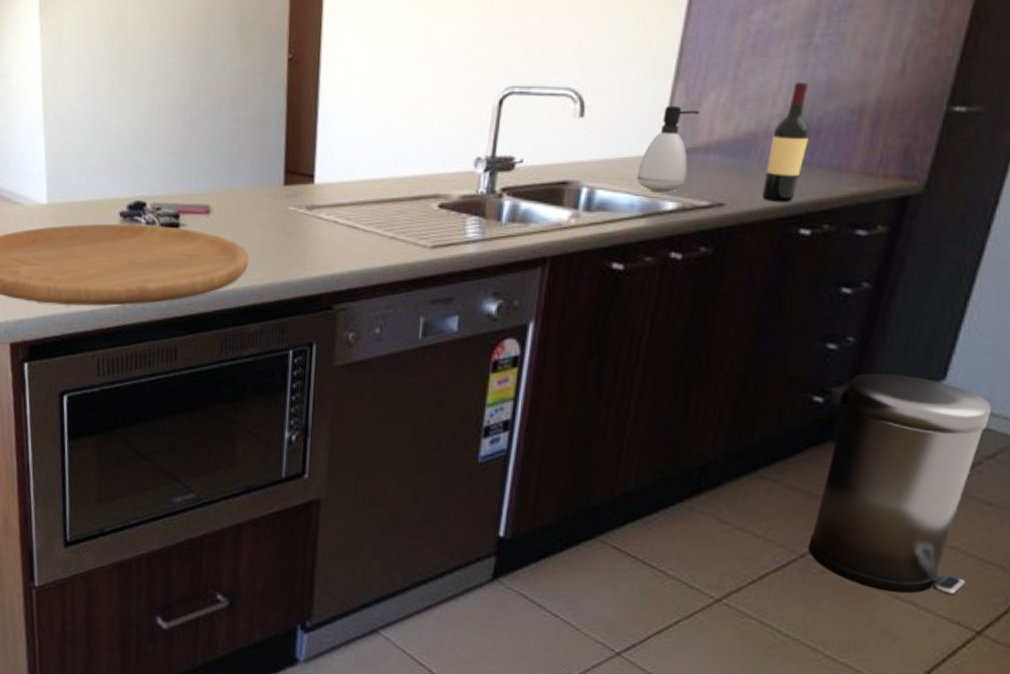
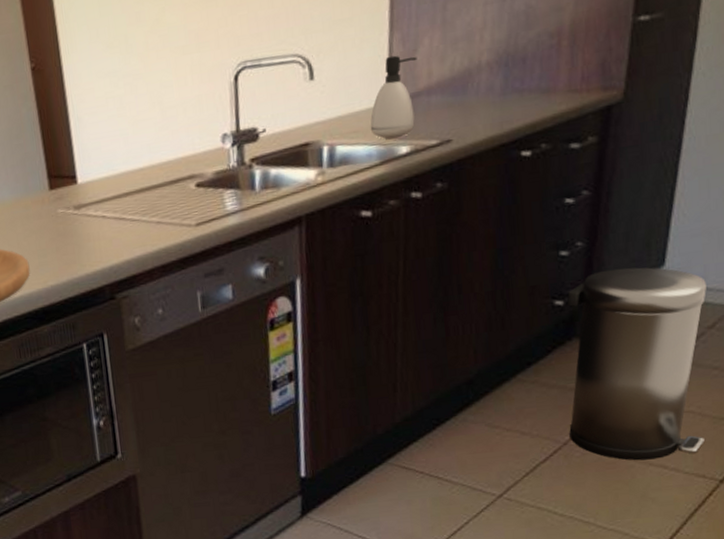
wine bottle: present [762,83,811,203] -> none [483,15,518,131]

